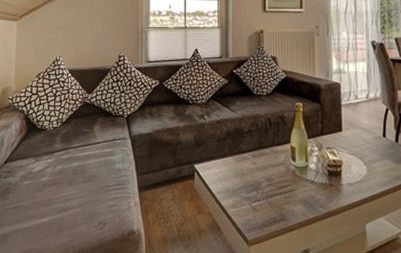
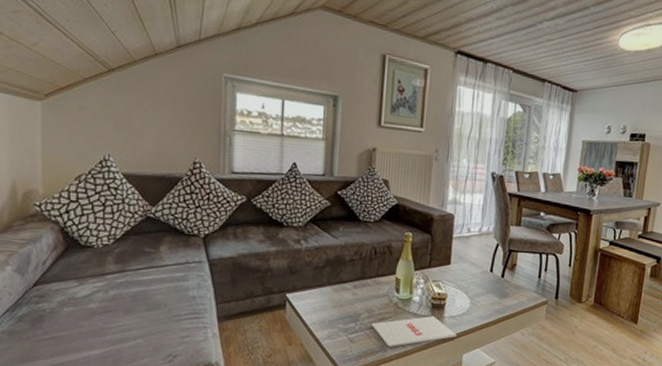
magazine: none [273,184,357,216] -> present [372,316,457,347]

